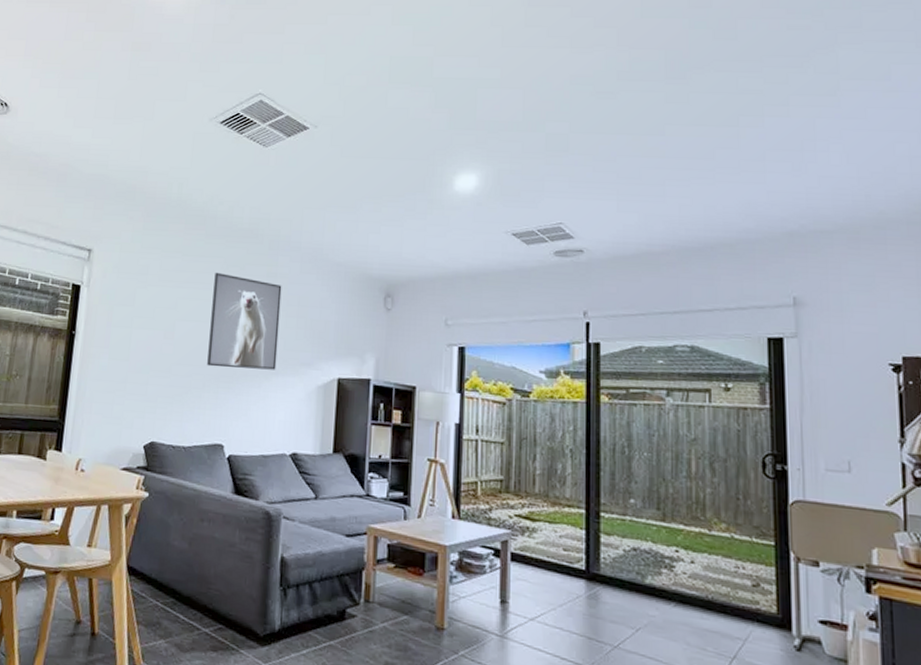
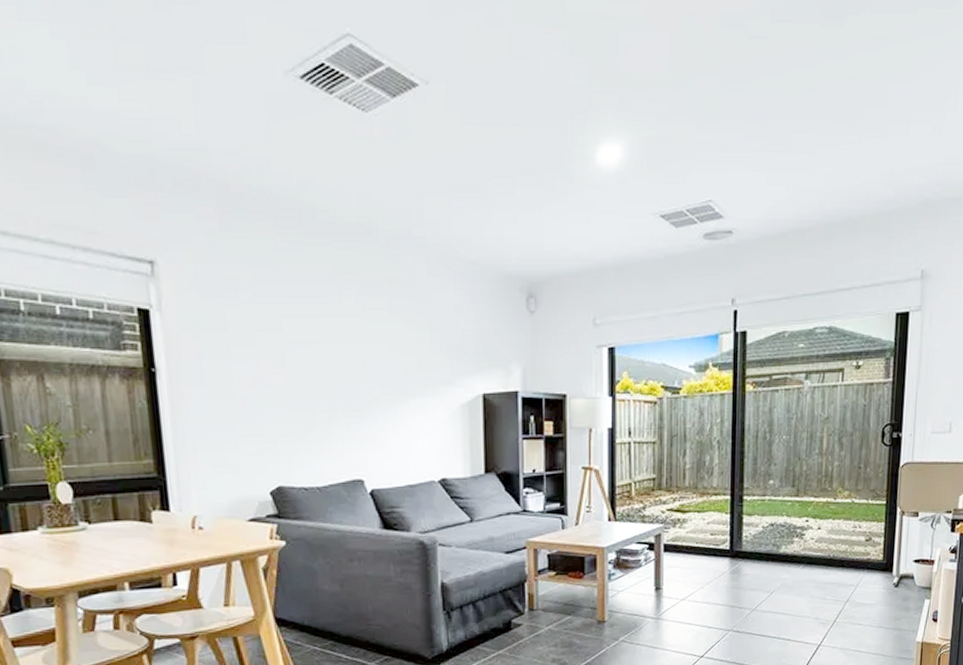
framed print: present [207,272,282,370] -> none [324,280,413,395]

